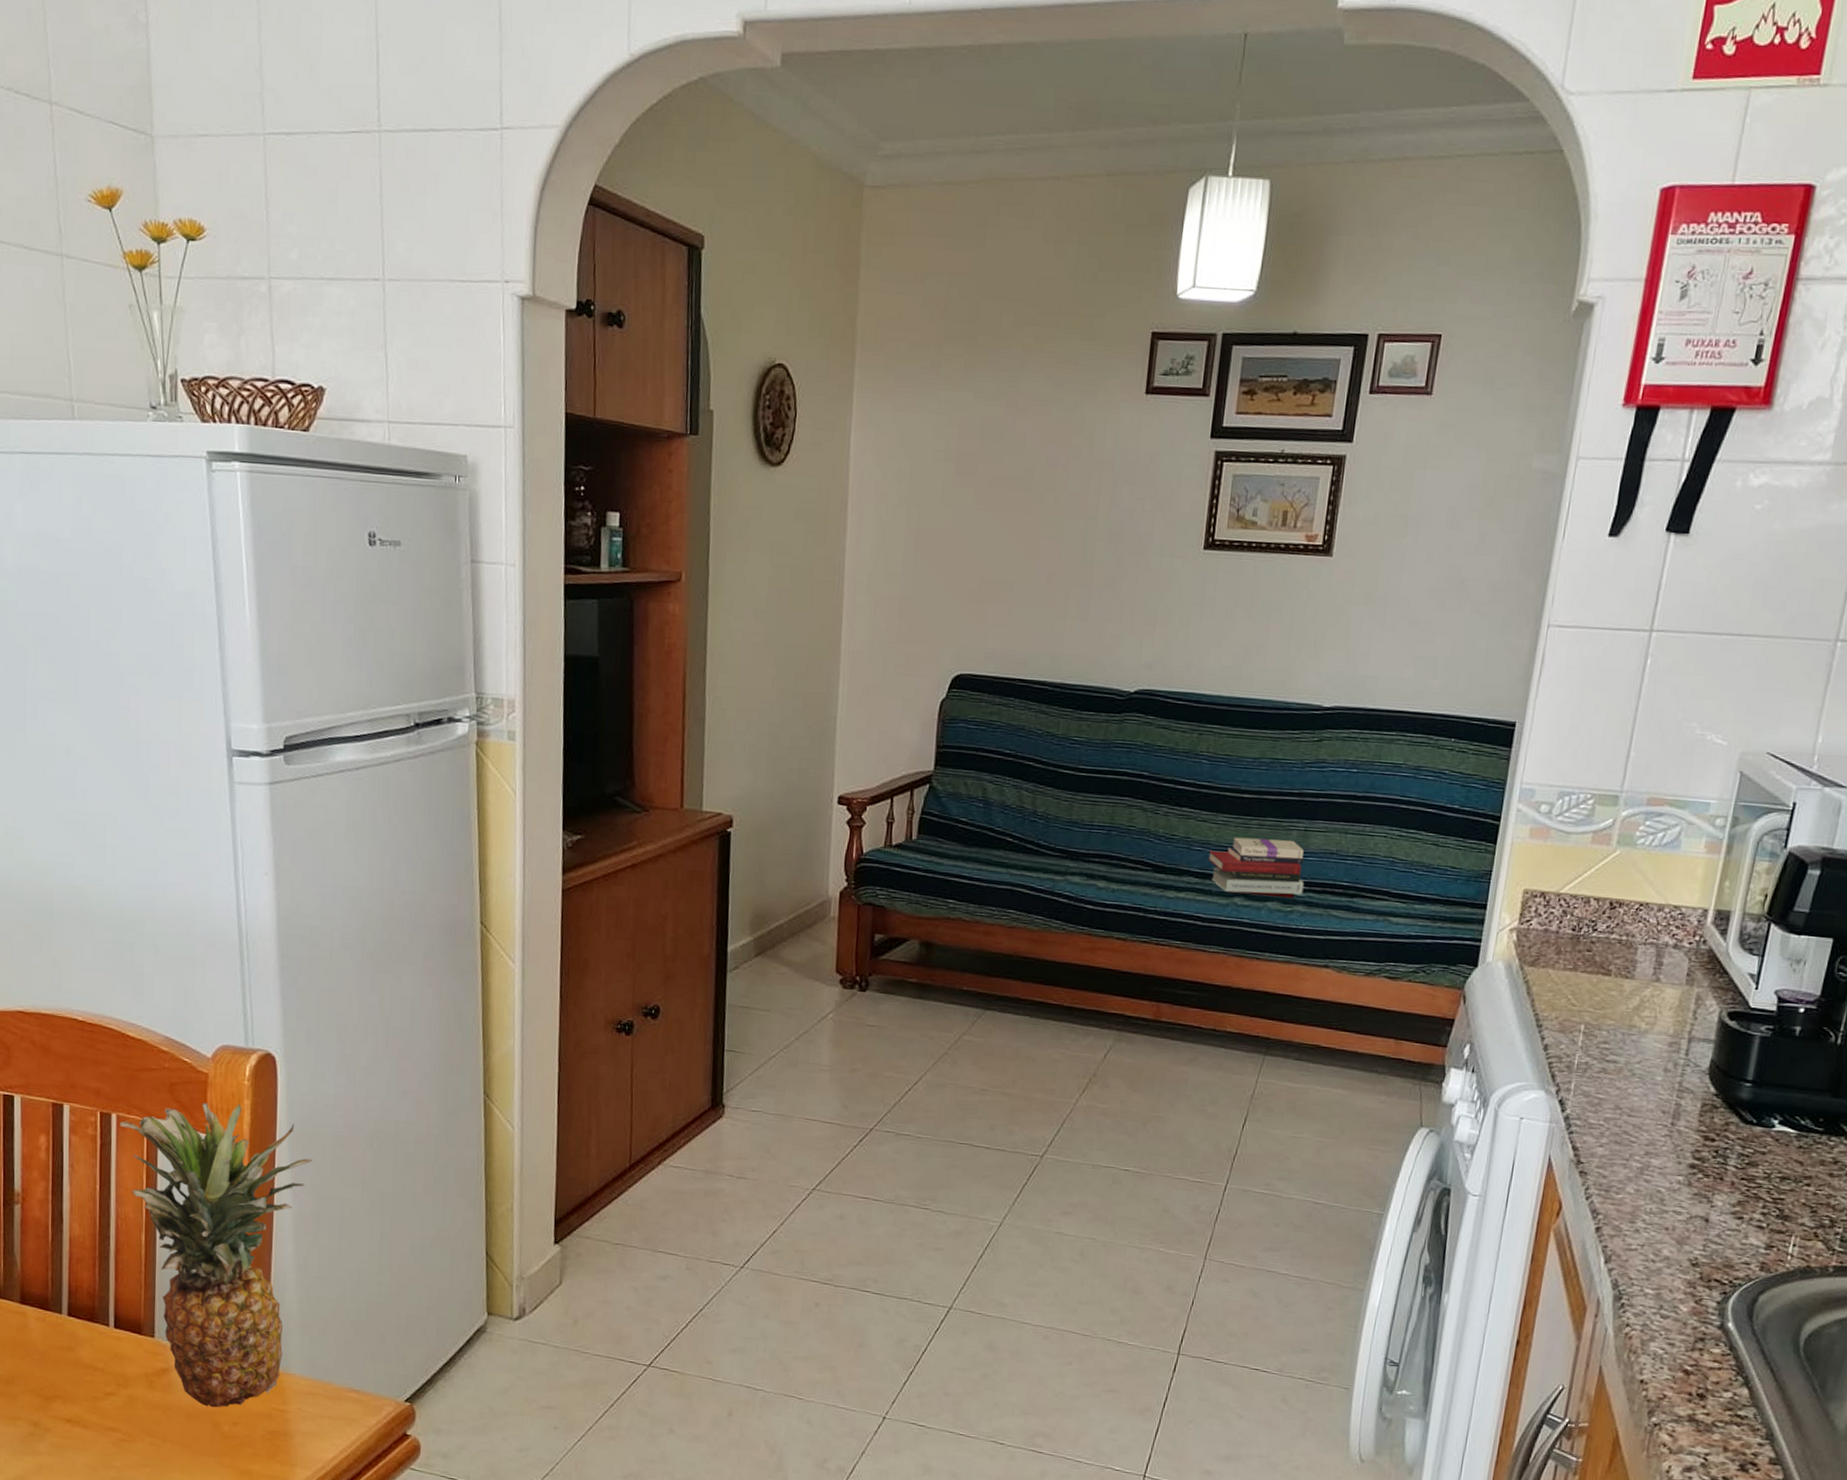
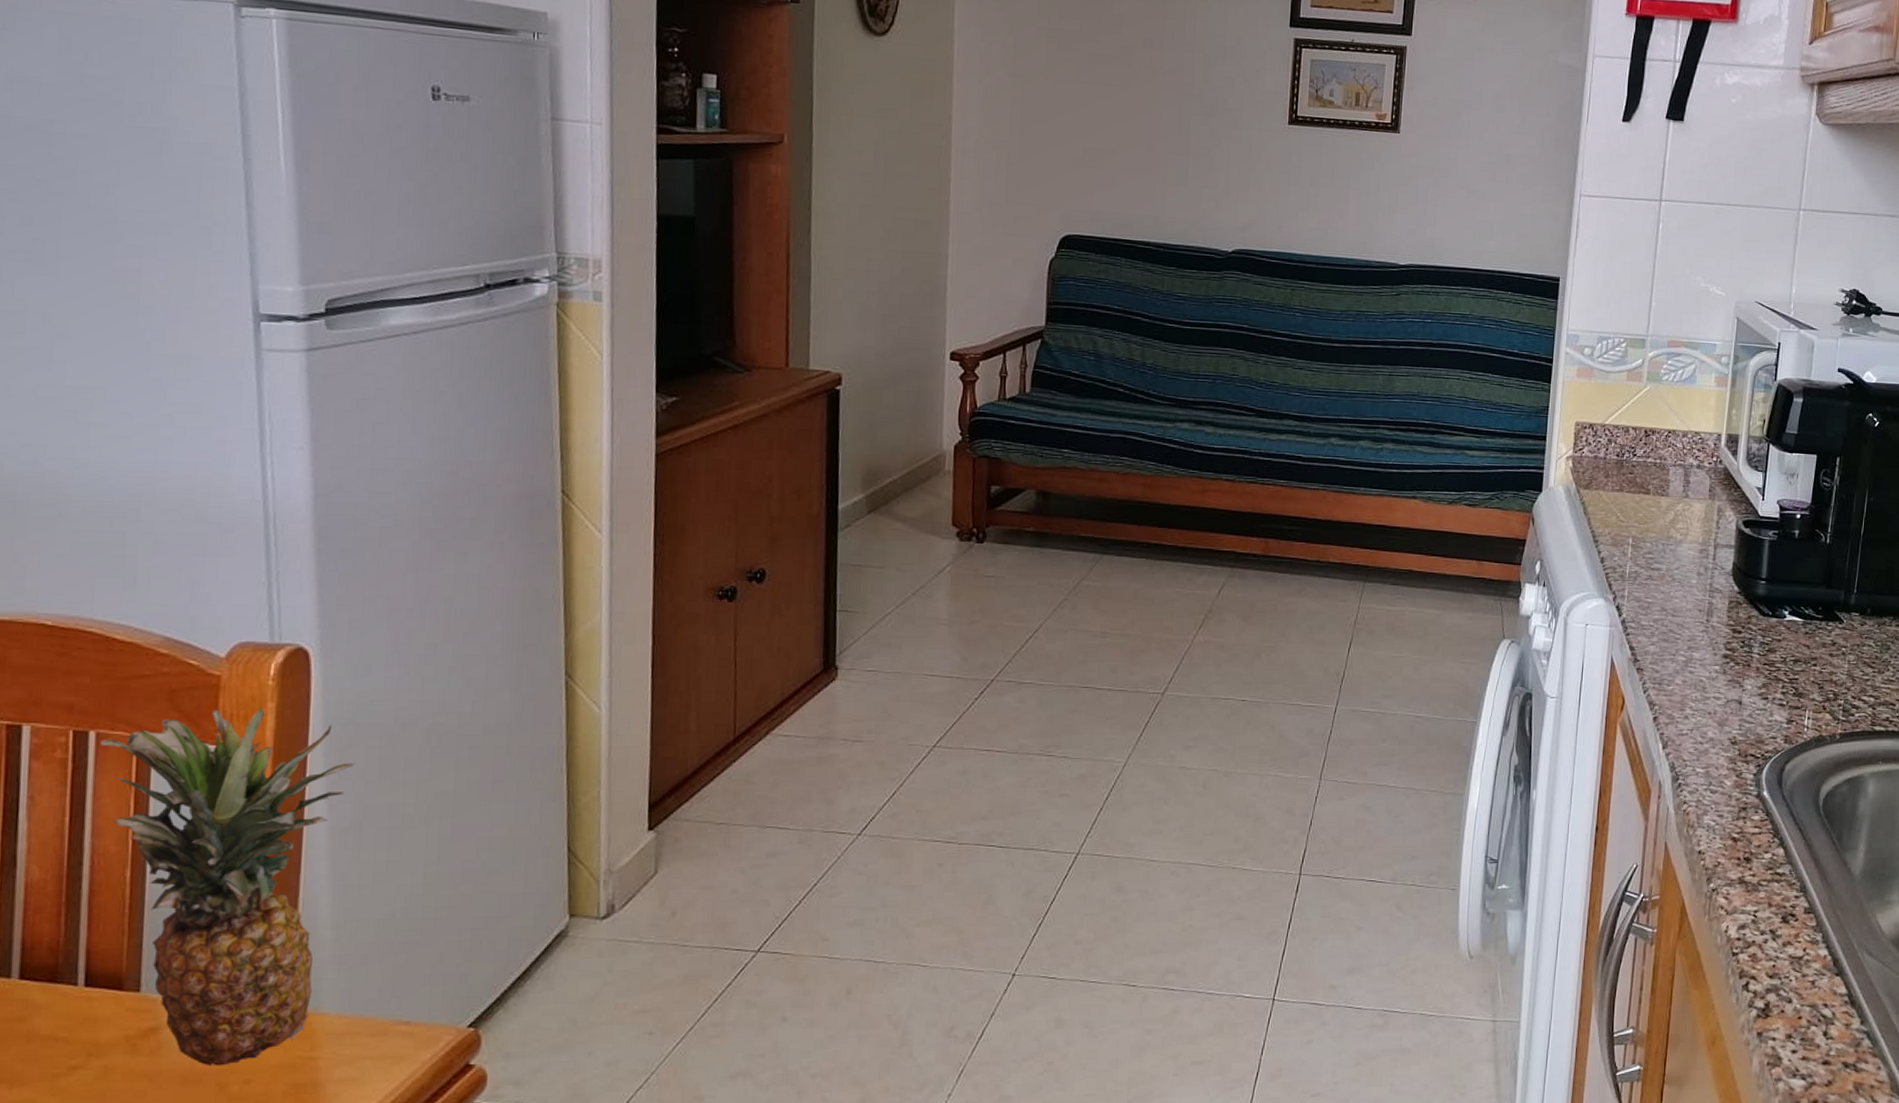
books: present [1208,837,1304,898] -> none [1306,382,1391,437]

